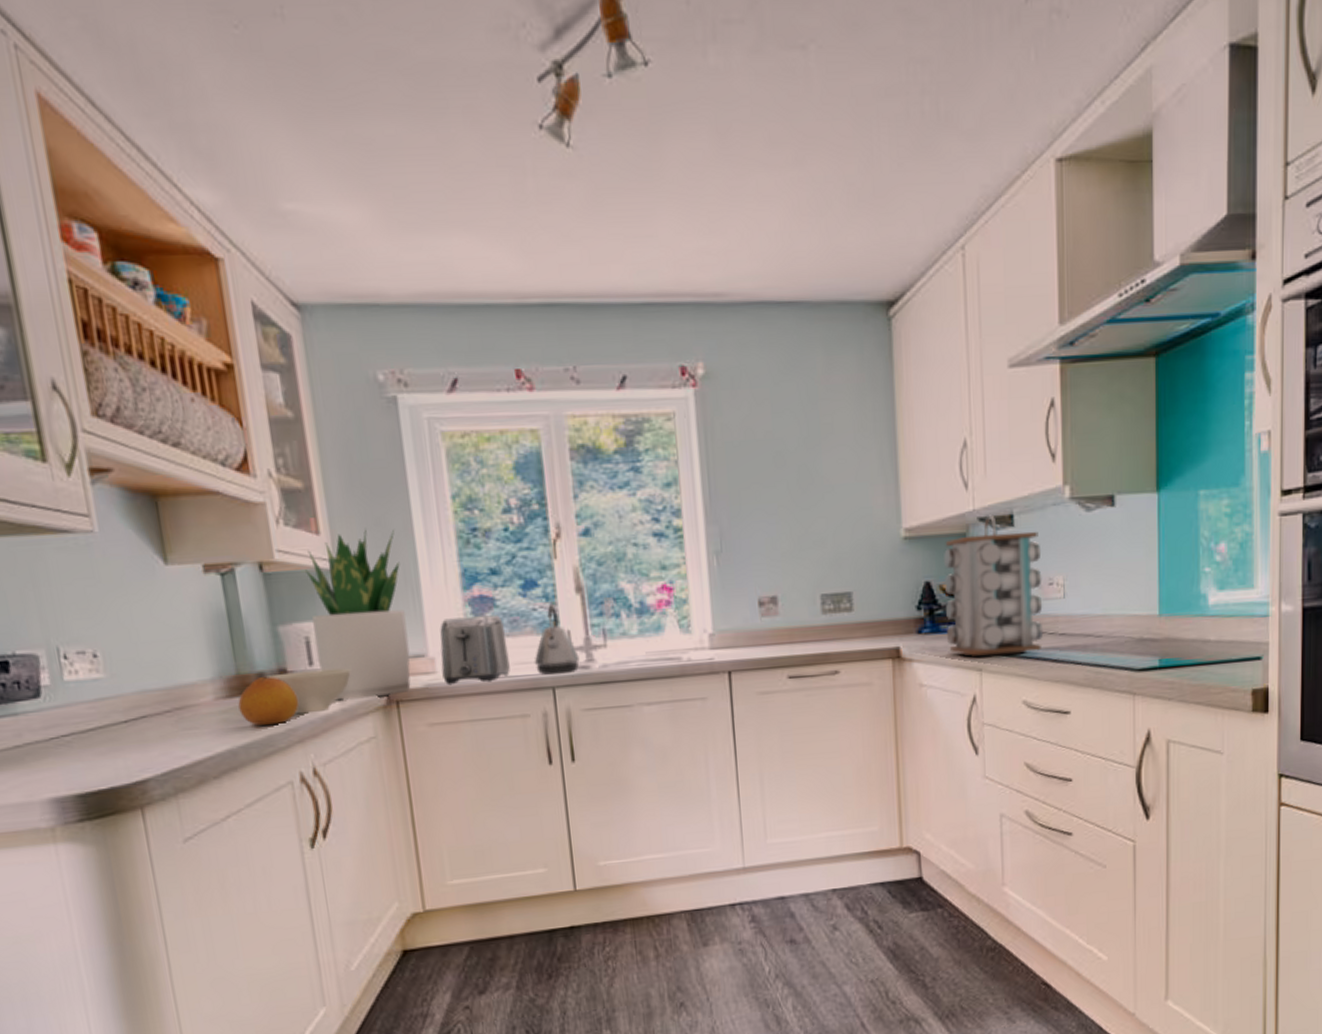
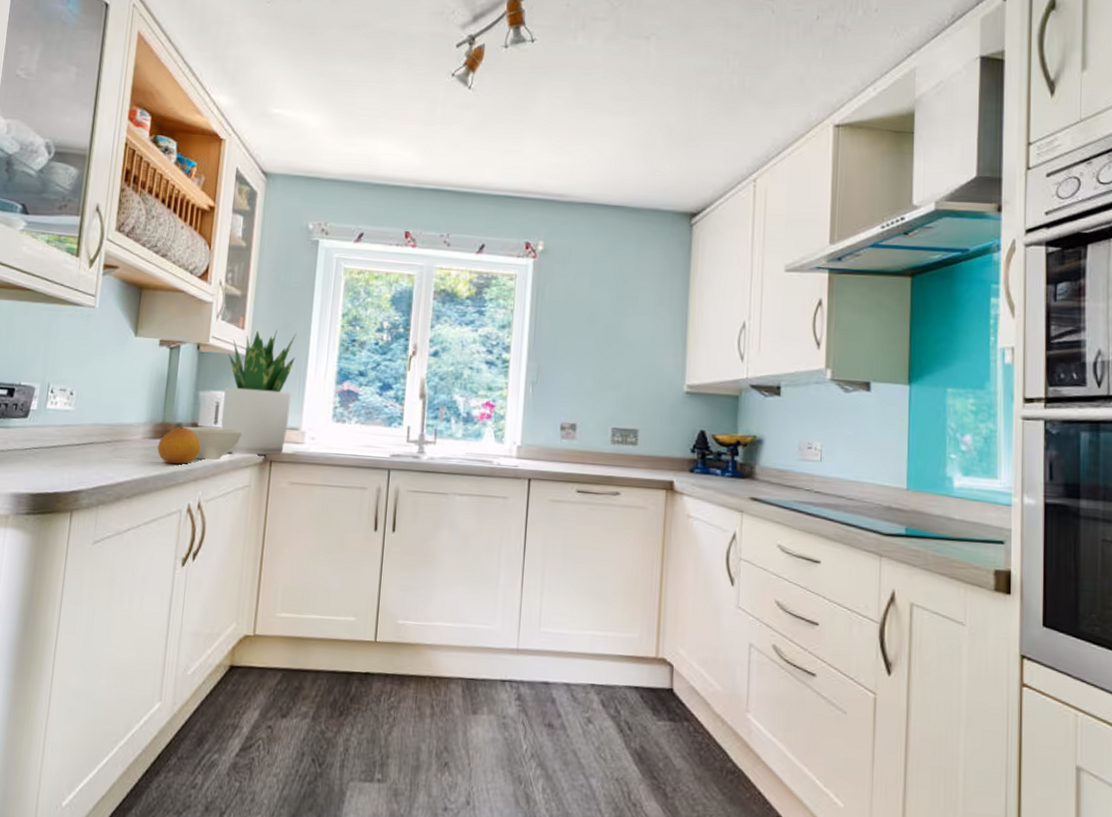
toaster: present [440,615,510,686] -> none [308,404,361,458]
kettle: present [534,603,580,676] -> none [378,403,413,461]
spice rack: present [944,514,1044,657] -> none [714,384,803,504]

